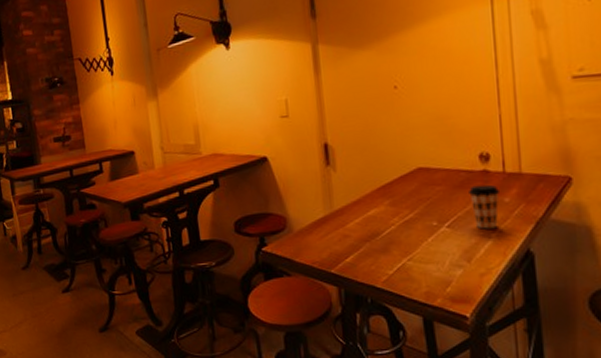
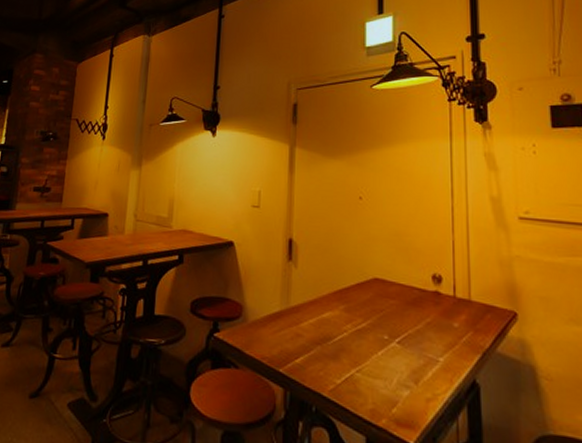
coffee cup: present [469,184,499,229] -> none [420,305,449,353]

